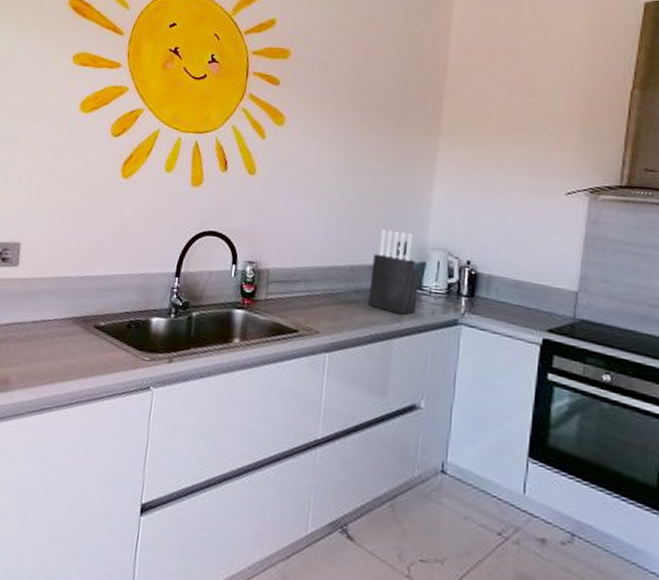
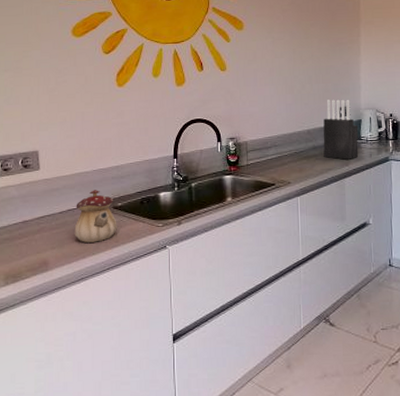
teapot: none [44,300,97,367] -> present [74,190,117,243]

